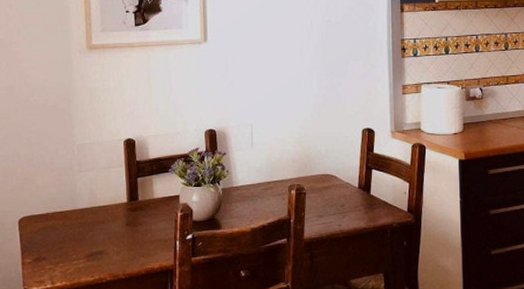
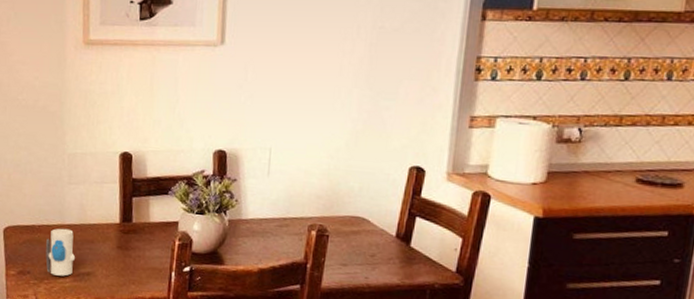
toy: none [60,213,88,258] -> present [45,228,76,276]

